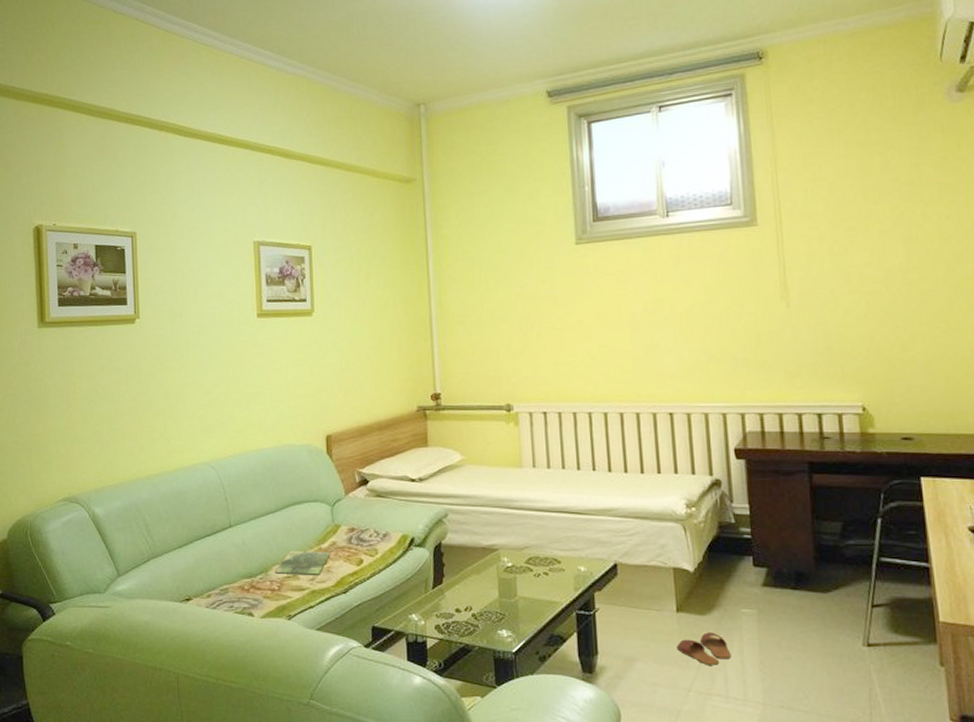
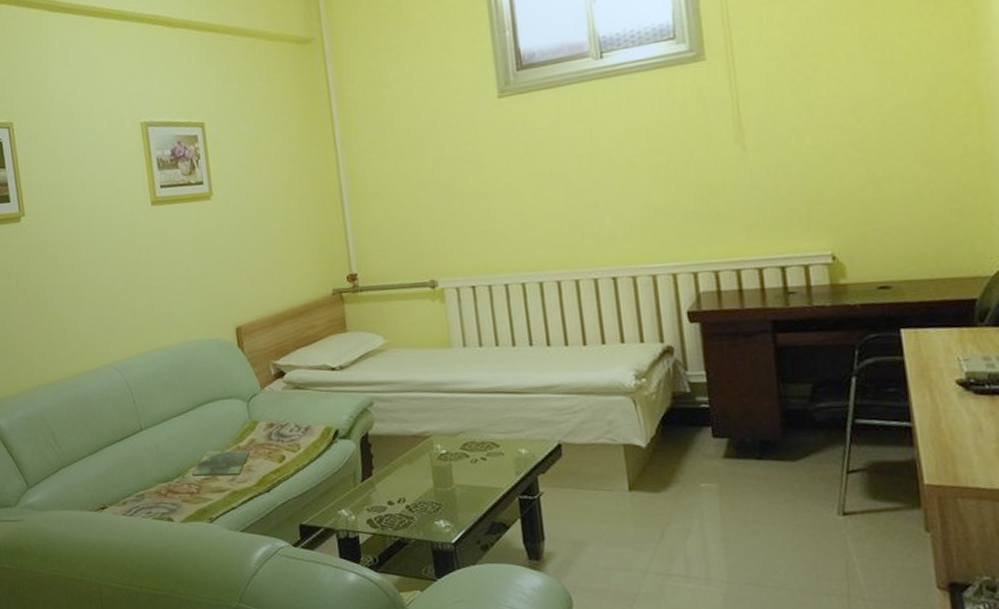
slippers: present [676,632,731,665] -> none [630,510,691,545]

